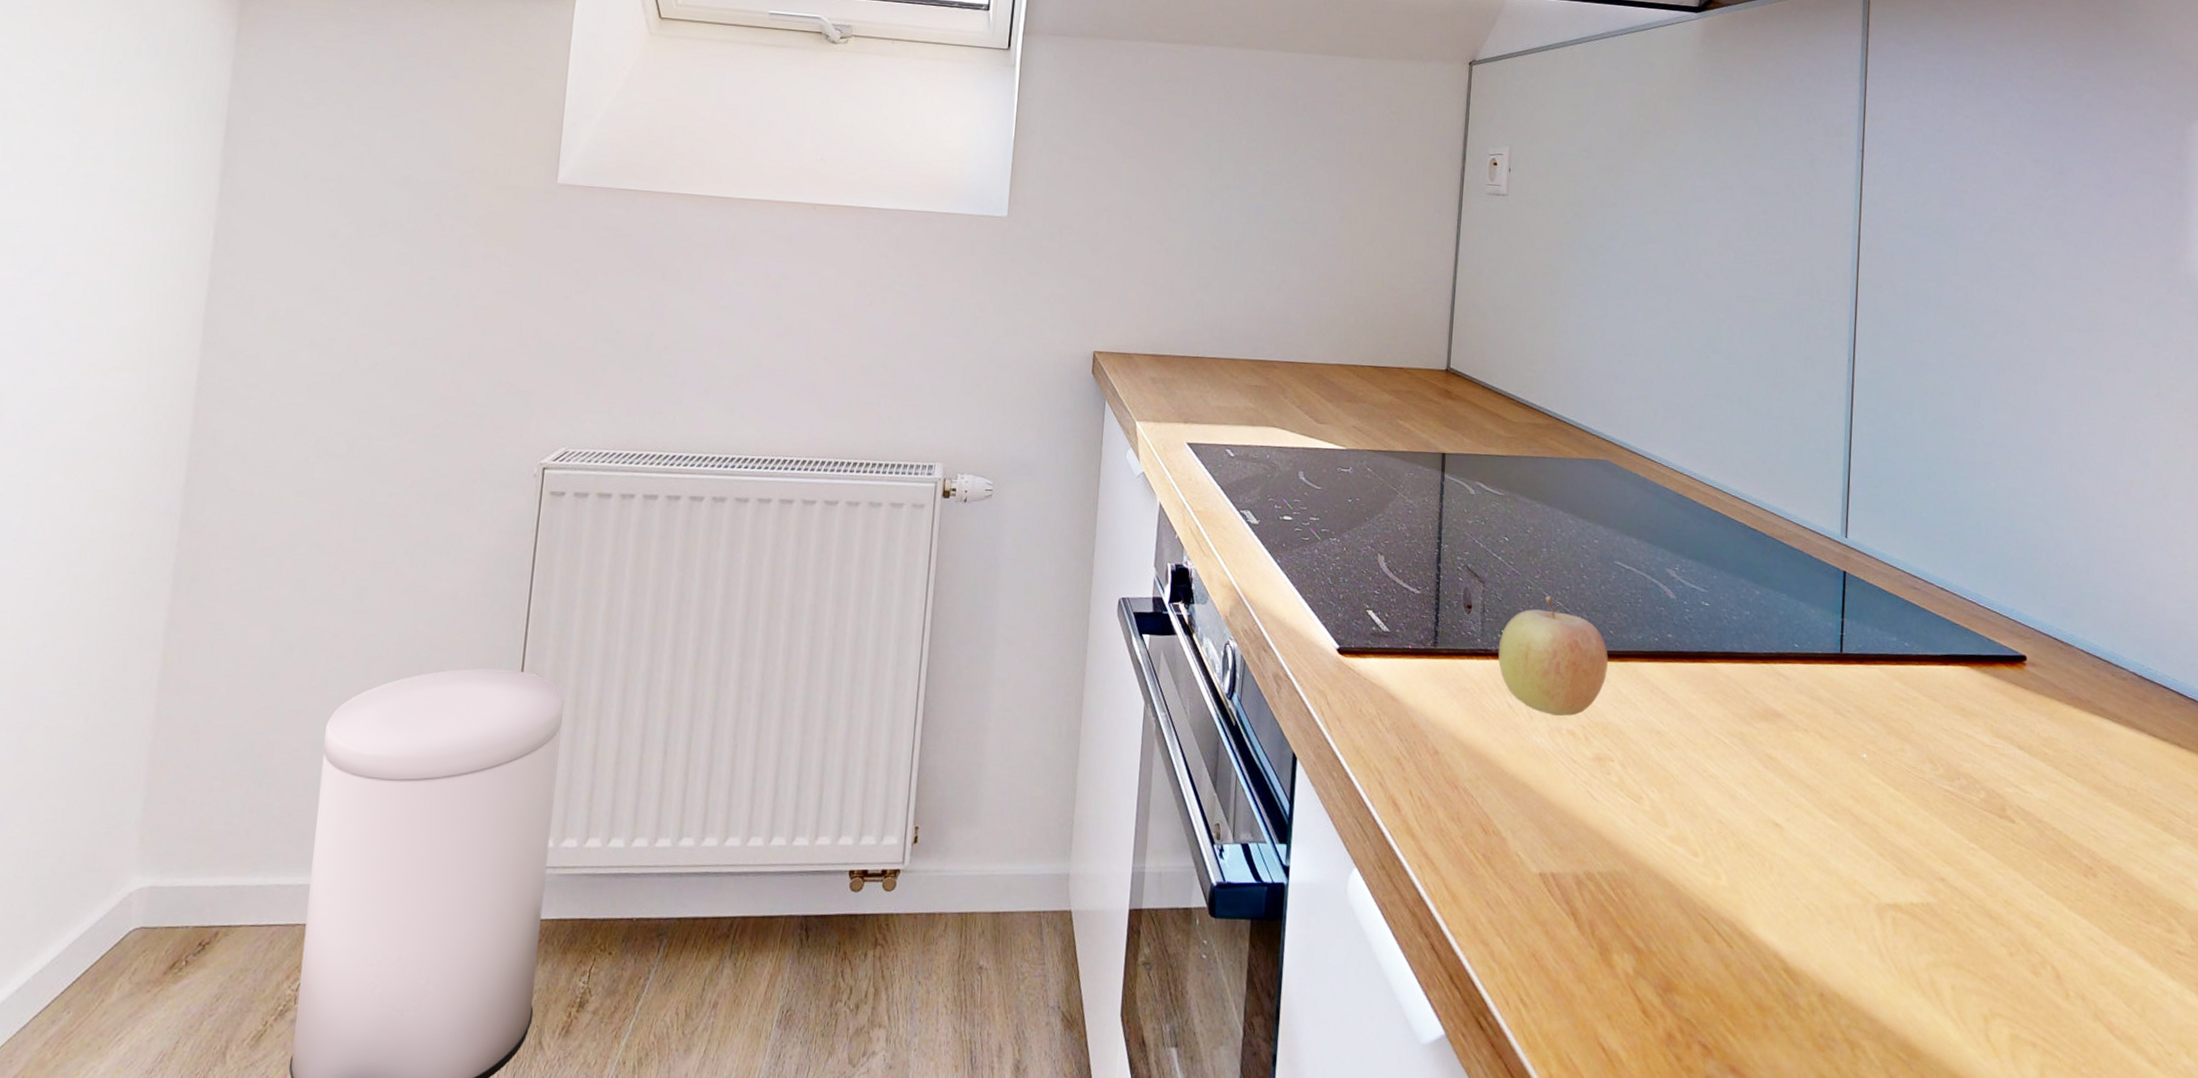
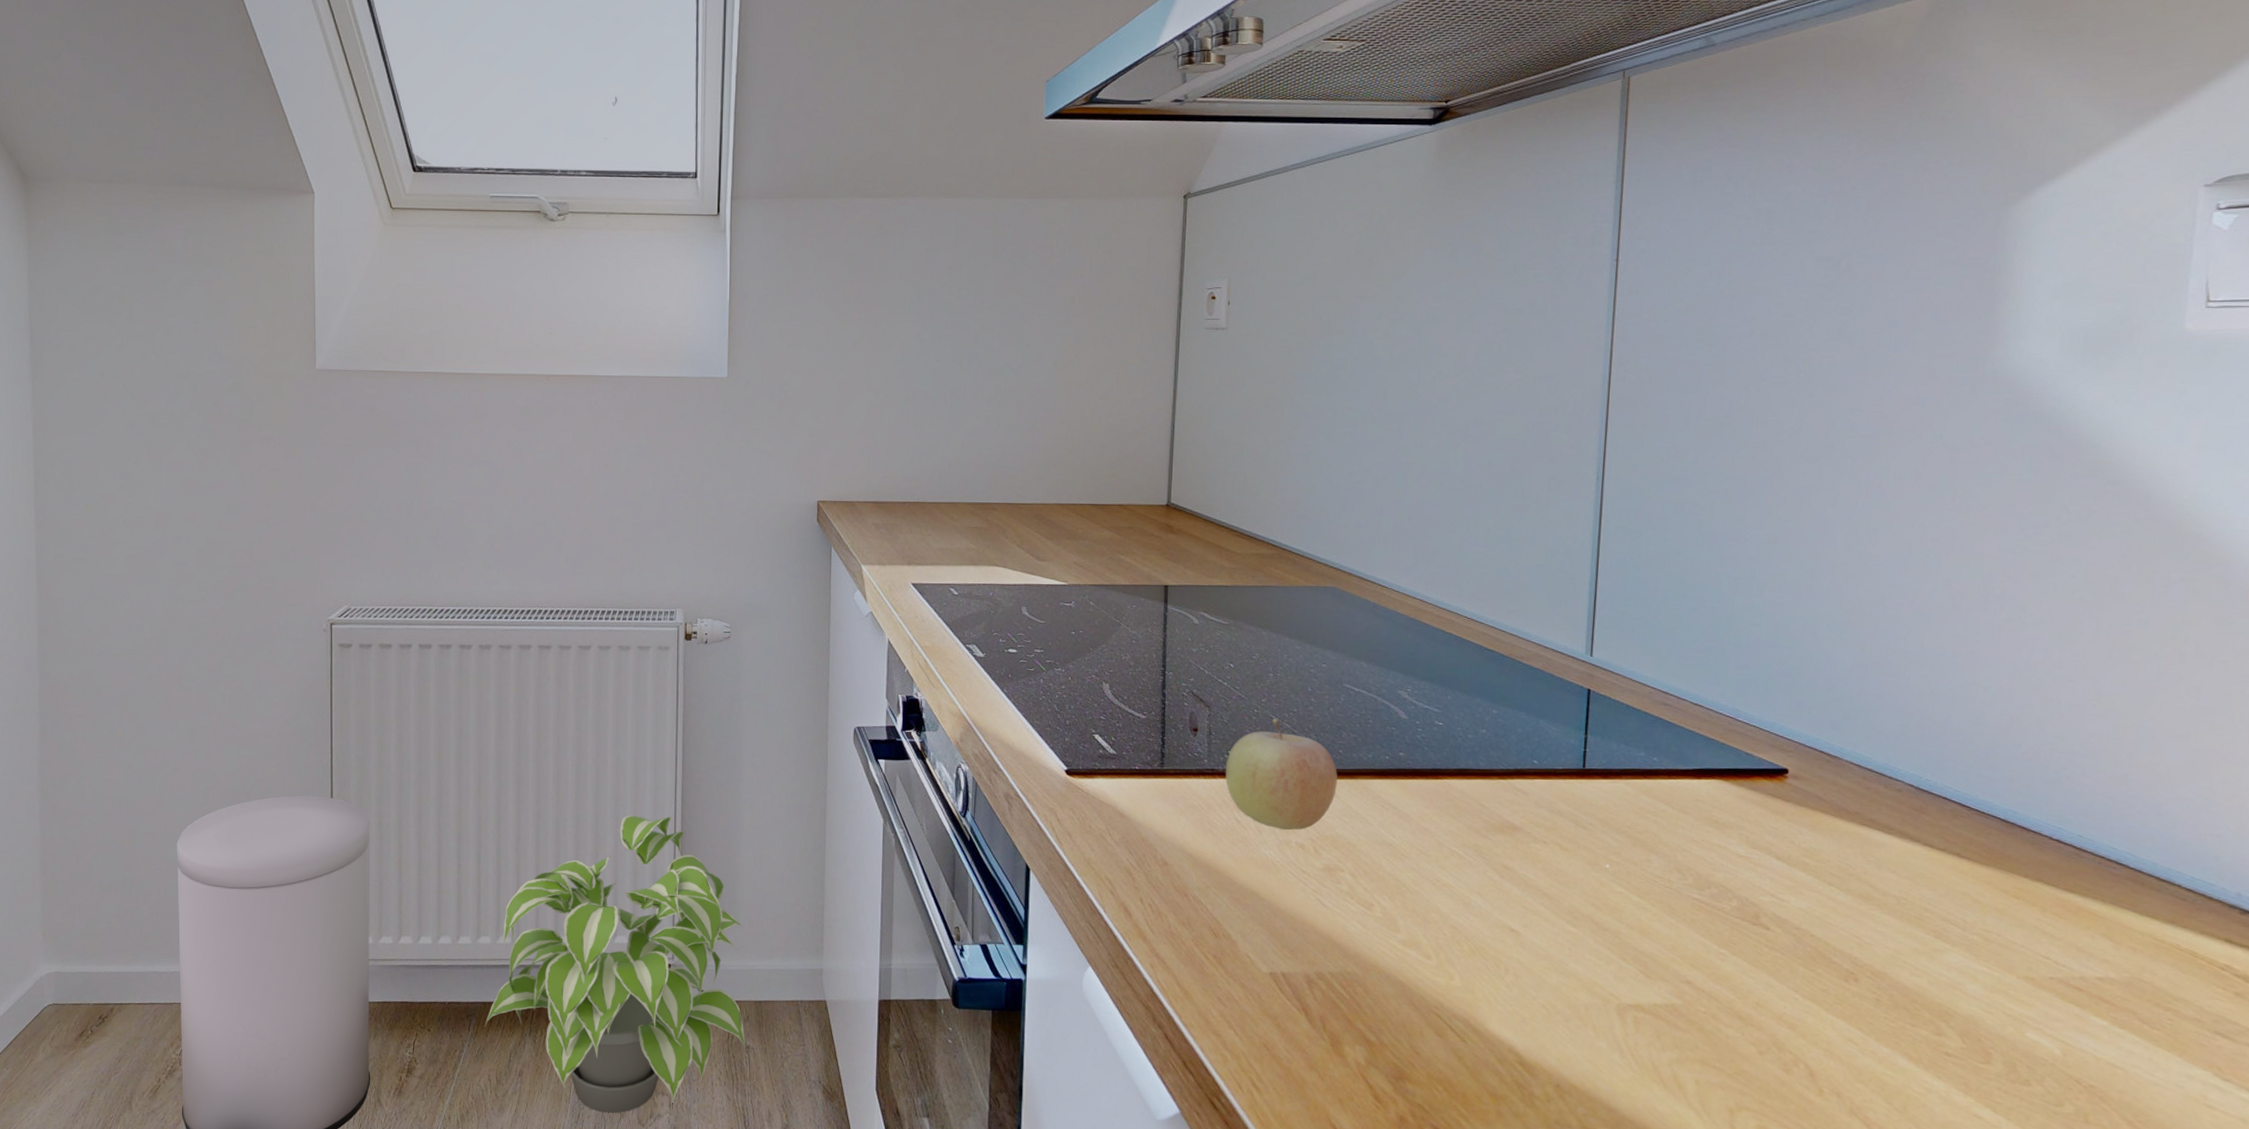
plant: none [677,694,985,1052] -> present [484,815,746,1113]

